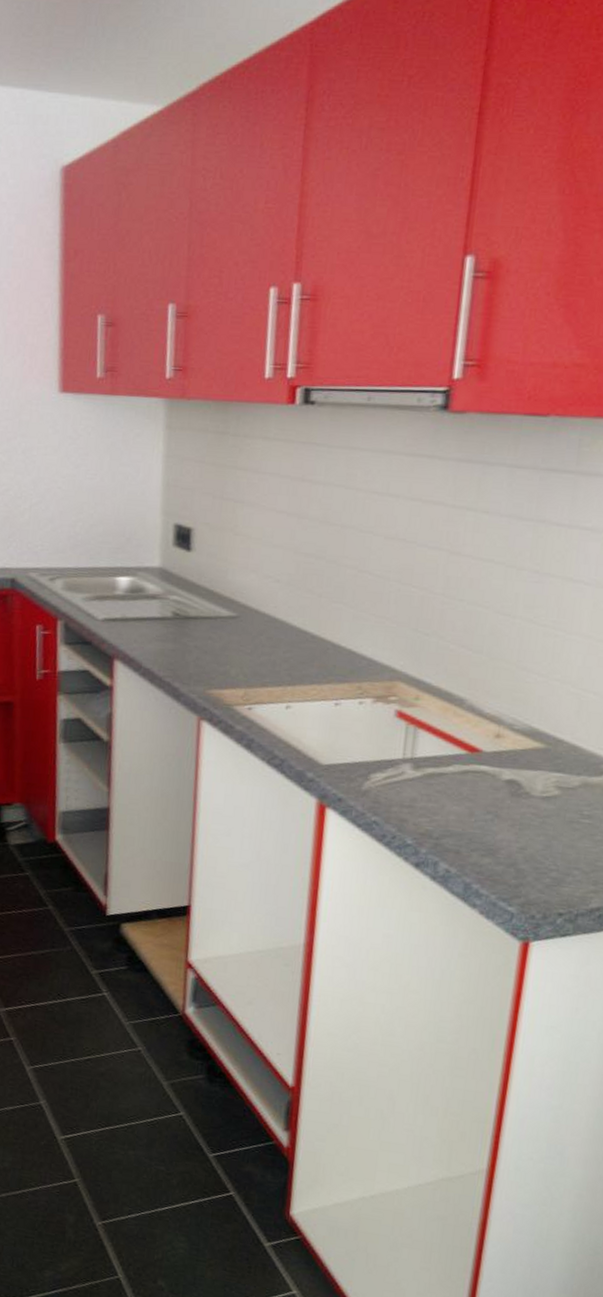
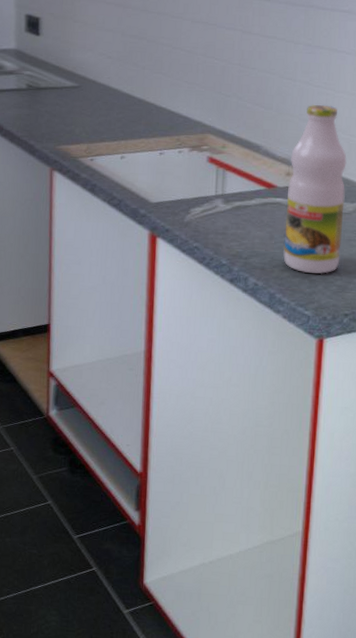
bottle: none [484,648,576,863] -> present [283,104,347,275]

